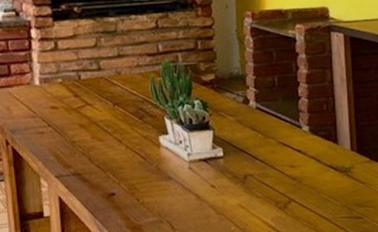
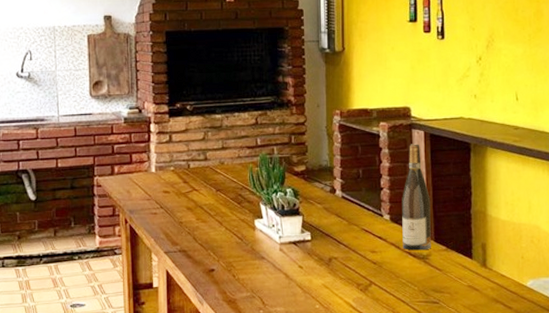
wine bottle: none [321,48,354,164] -> present [402,144,431,251]

